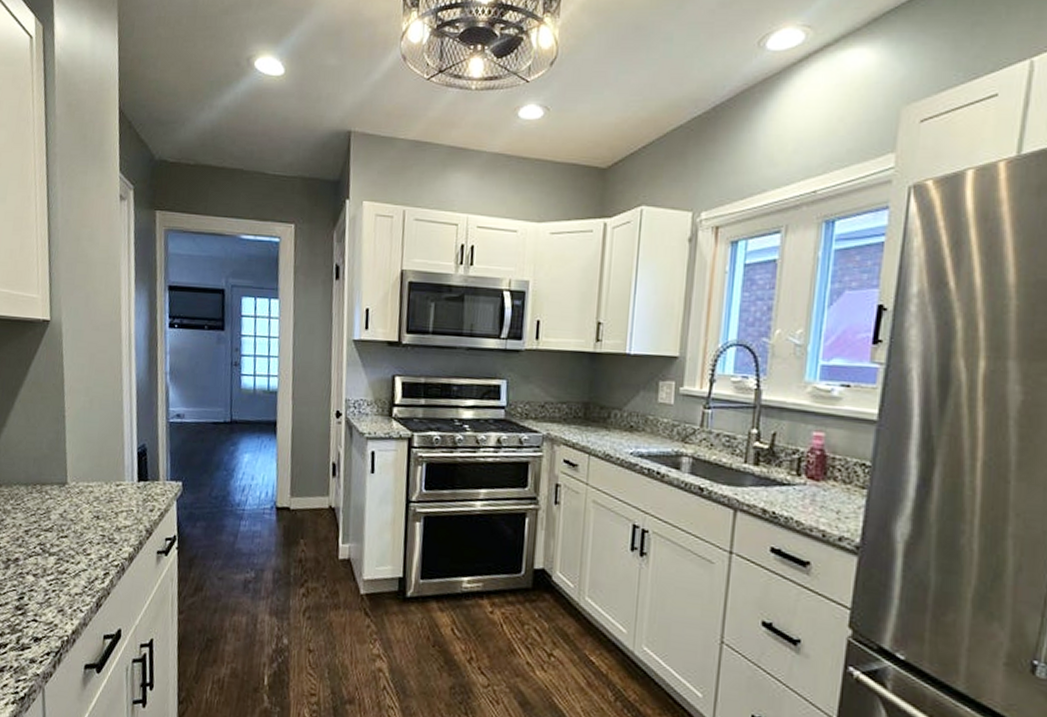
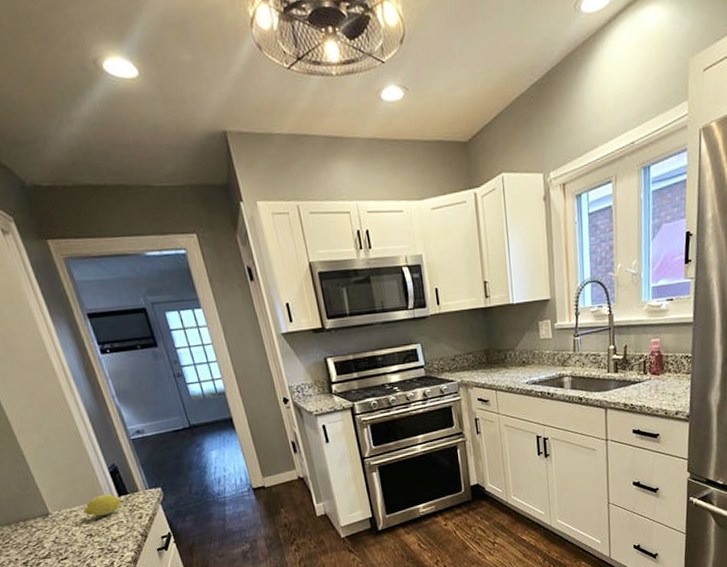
fruit: none [99,475,139,499] -> present [83,493,122,516]

